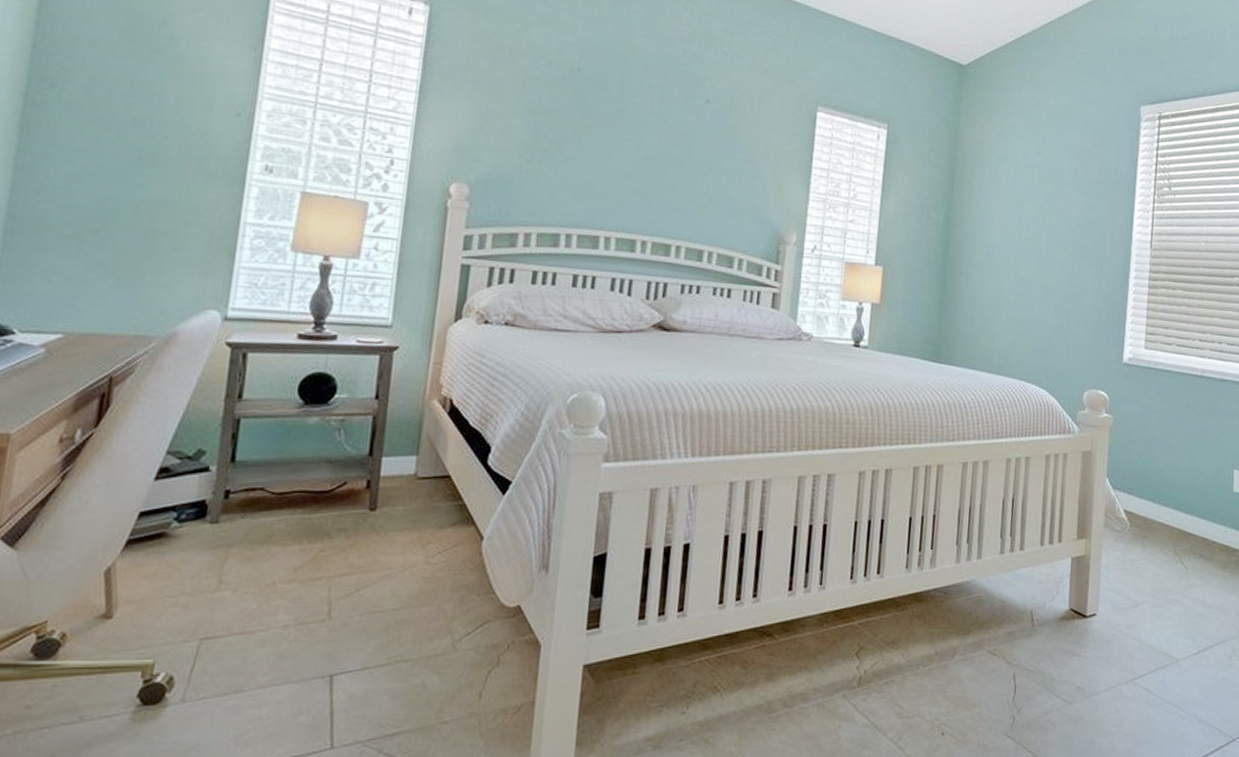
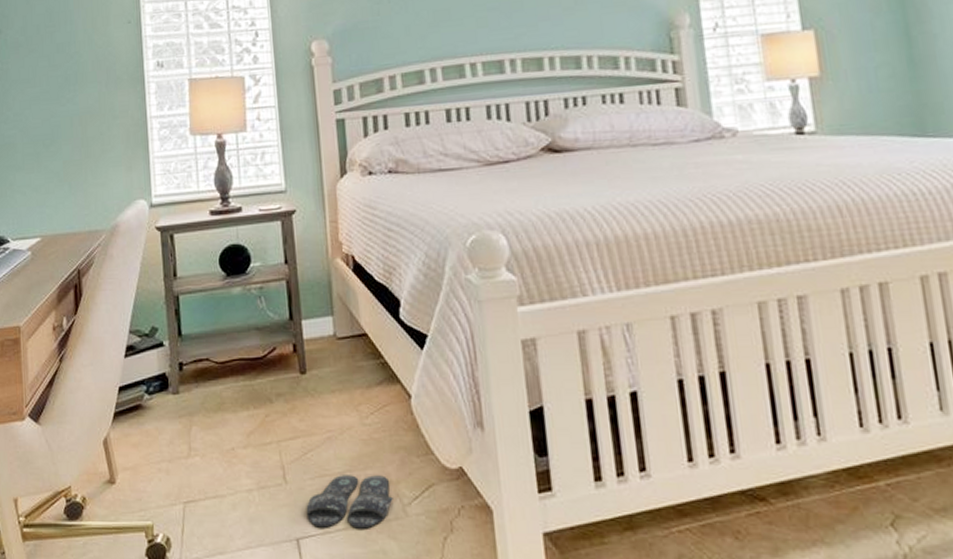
slippers: none [346,612,445,664] -> present [306,475,393,529]

